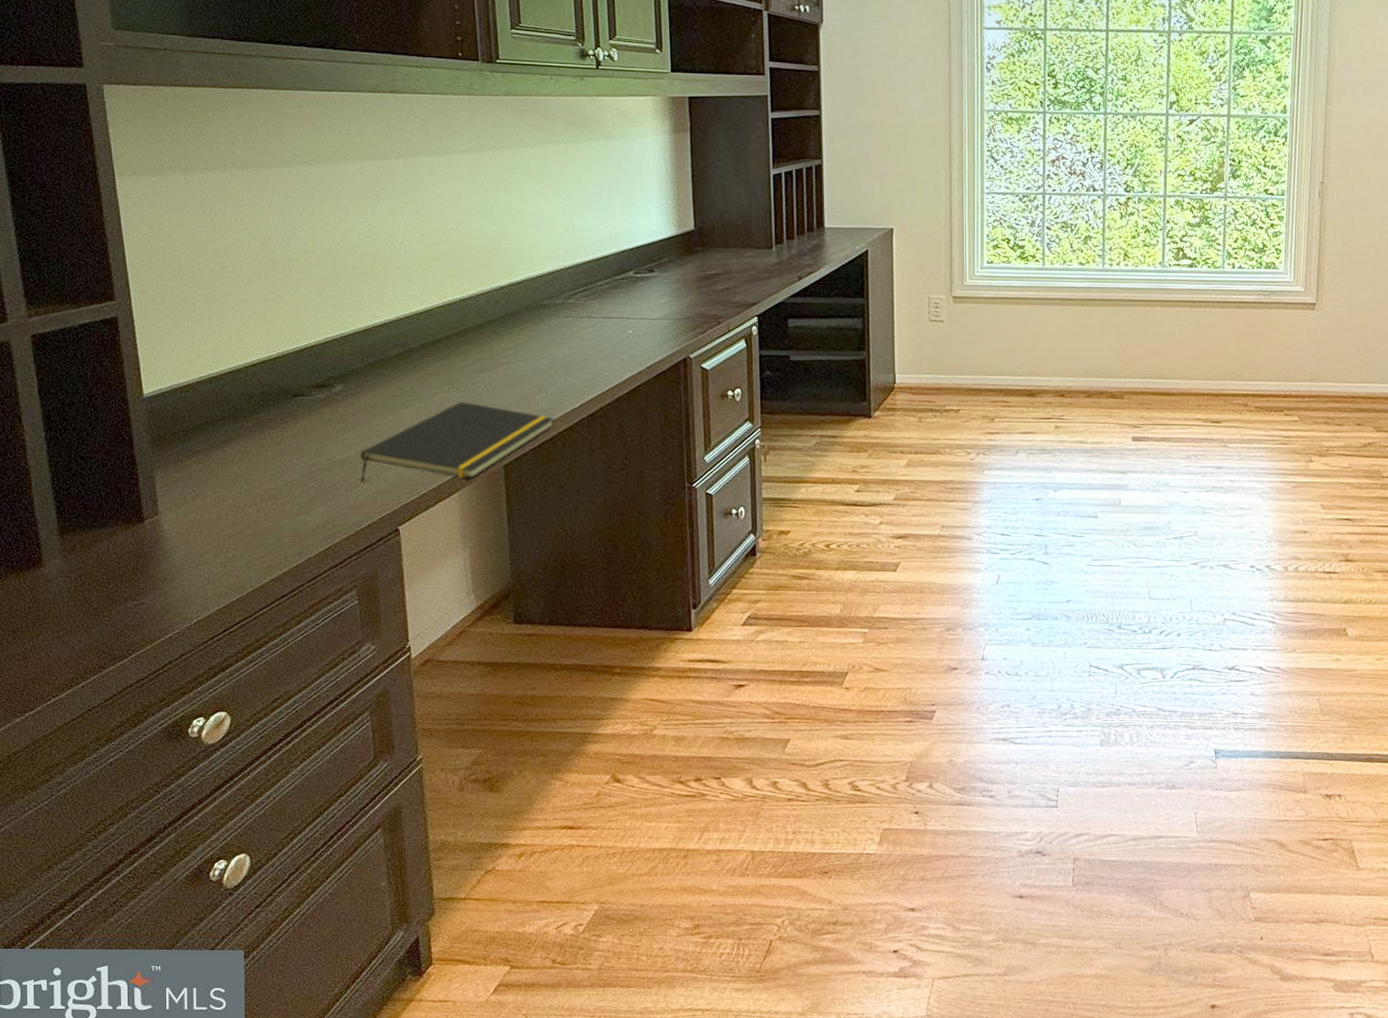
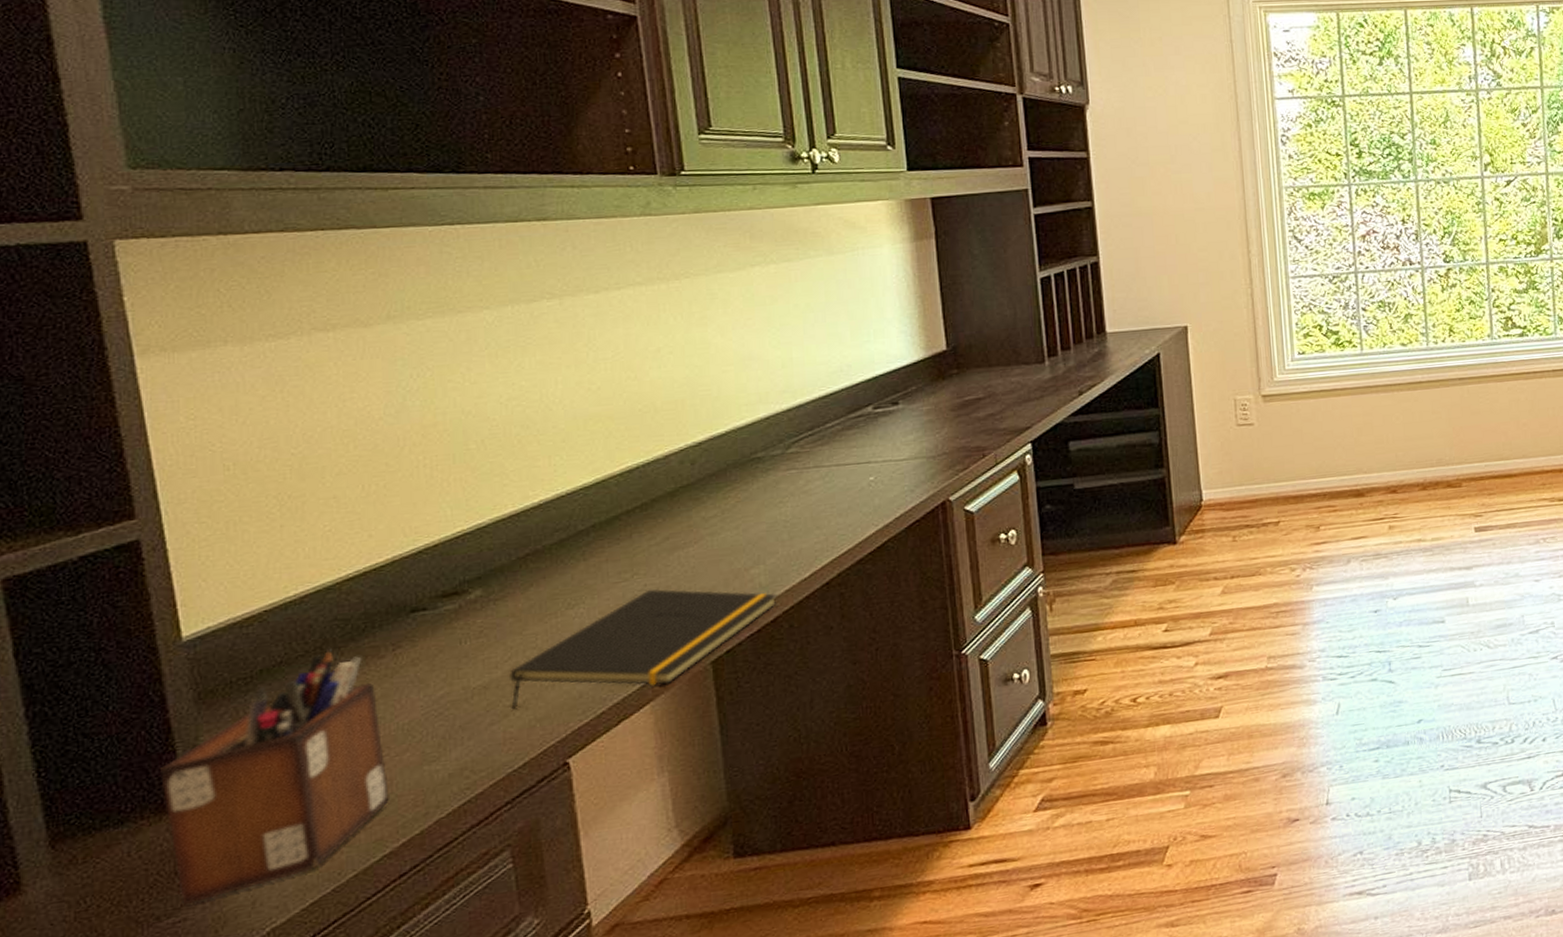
desk organizer: none [129,415,276,593] -> present [160,646,389,905]

